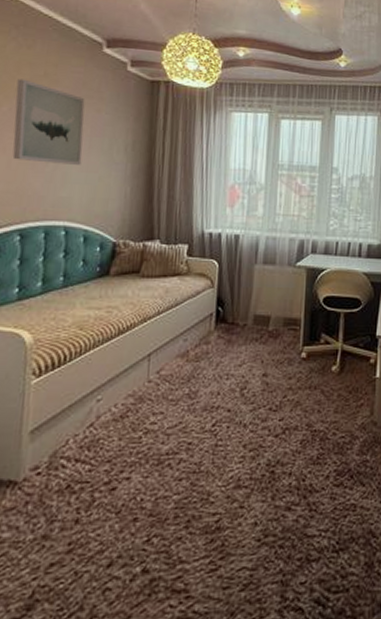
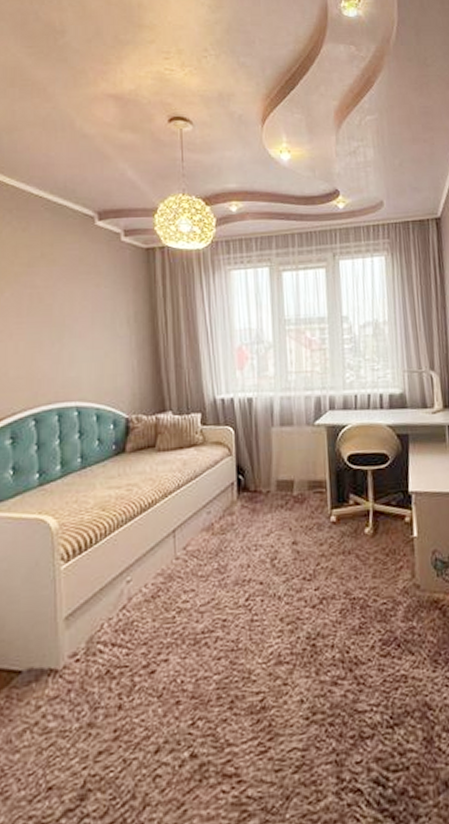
wall art: present [12,78,85,165] -> none [16,262,86,345]

